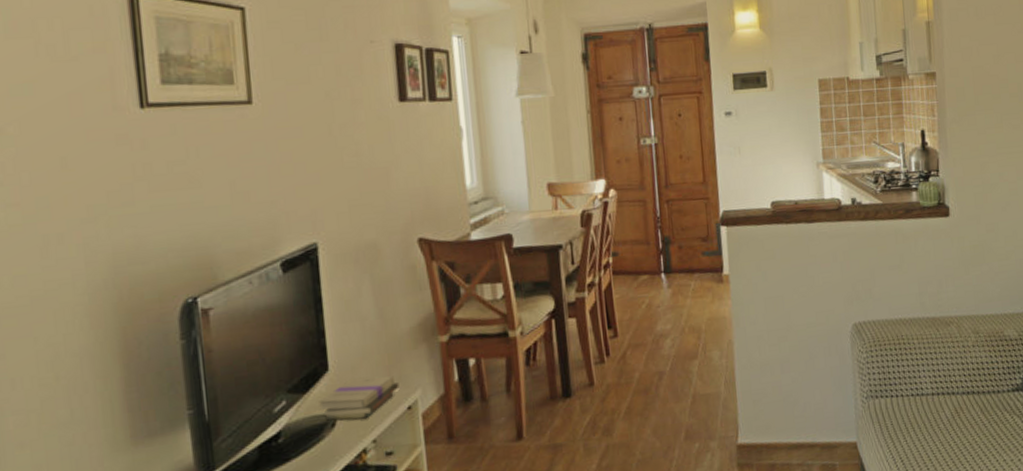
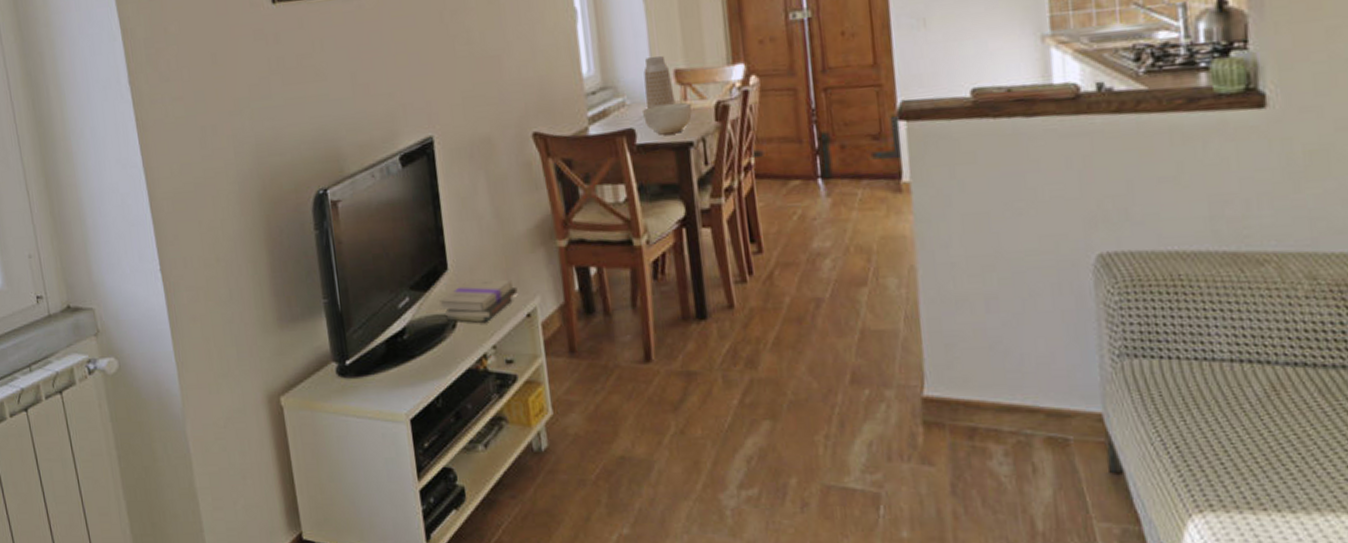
bowl: none [518,211,561,239] -> present [641,102,692,135]
vase: none [521,170,548,217] -> present [643,55,675,109]

